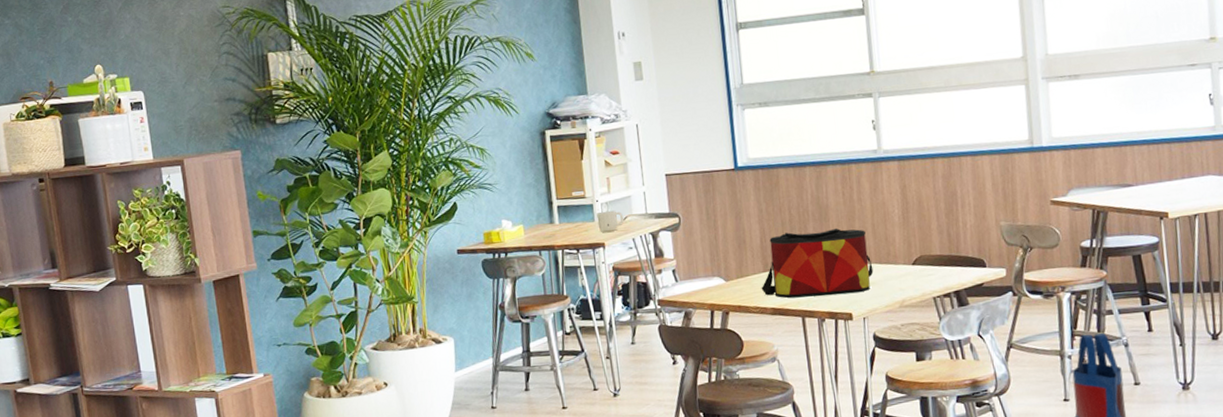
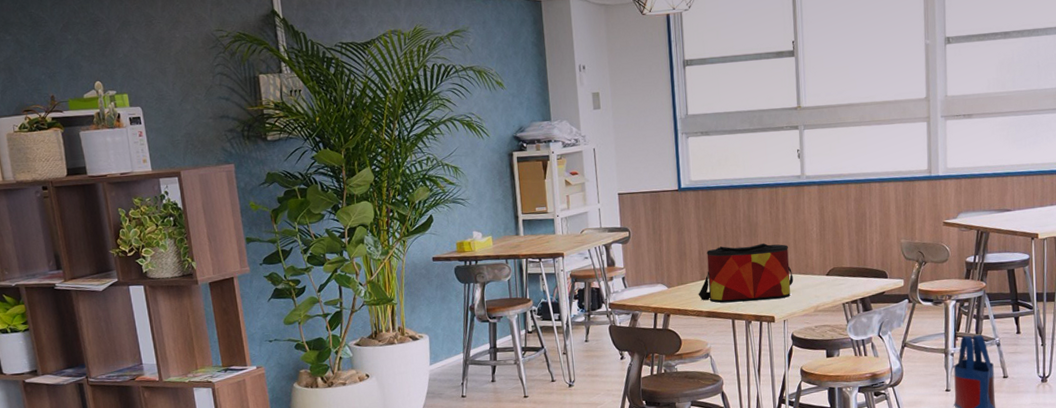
mug: present [596,210,624,232] -> none [557,224,581,244]

